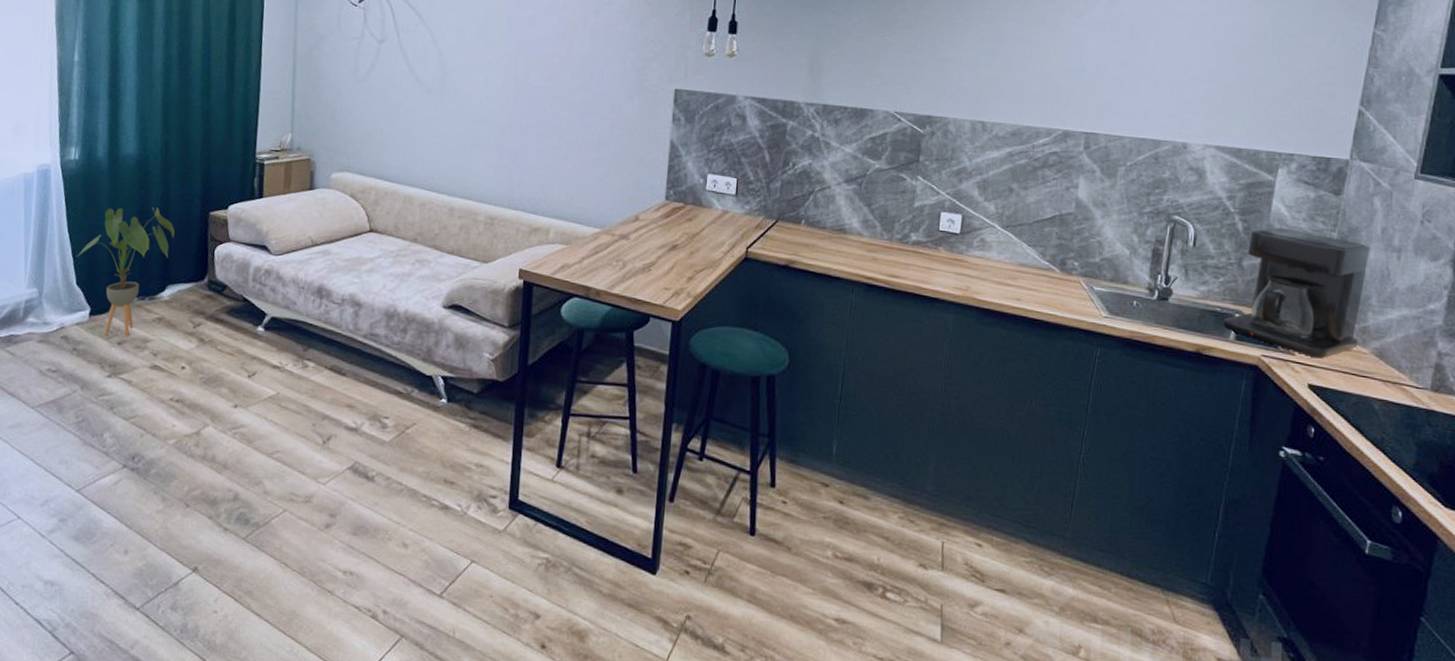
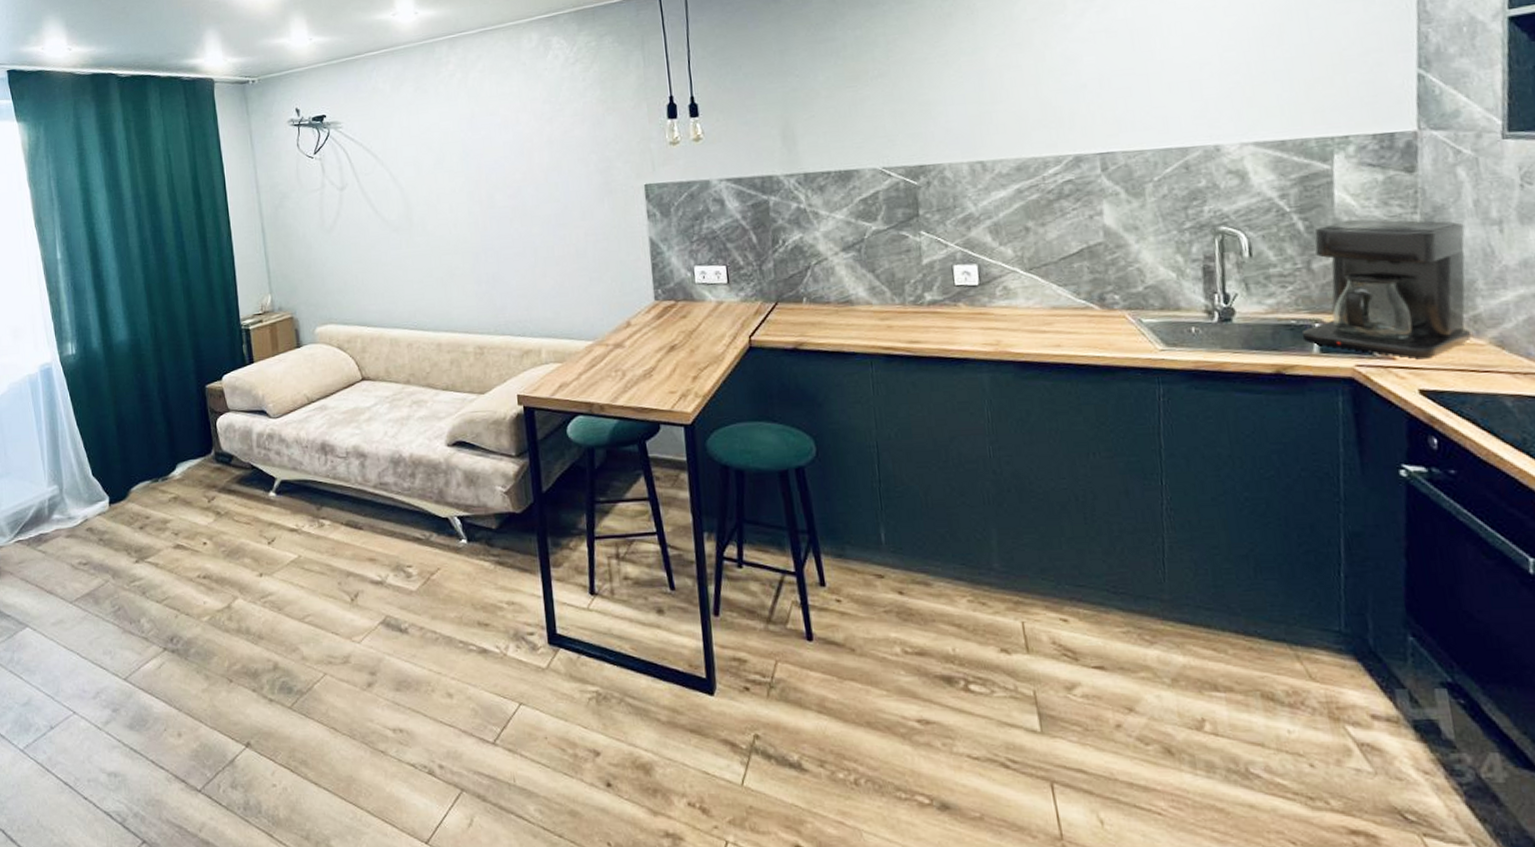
house plant: present [77,207,175,337] -> none [89,389,176,522]

